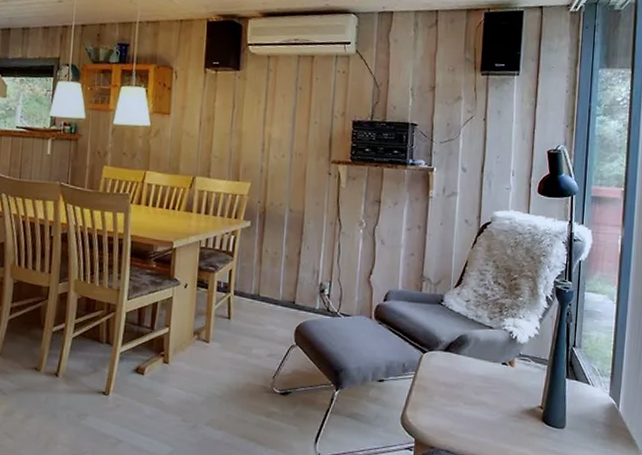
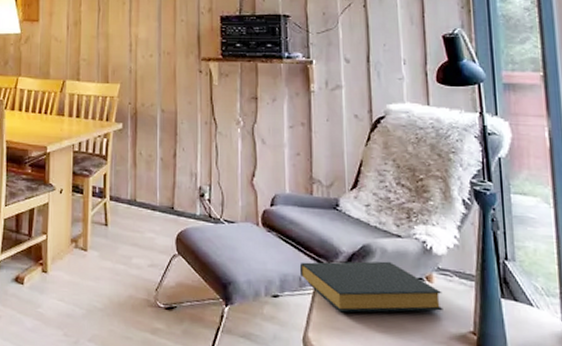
hardback book: none [404,349,521,394] -> present [299,261,443,313]

